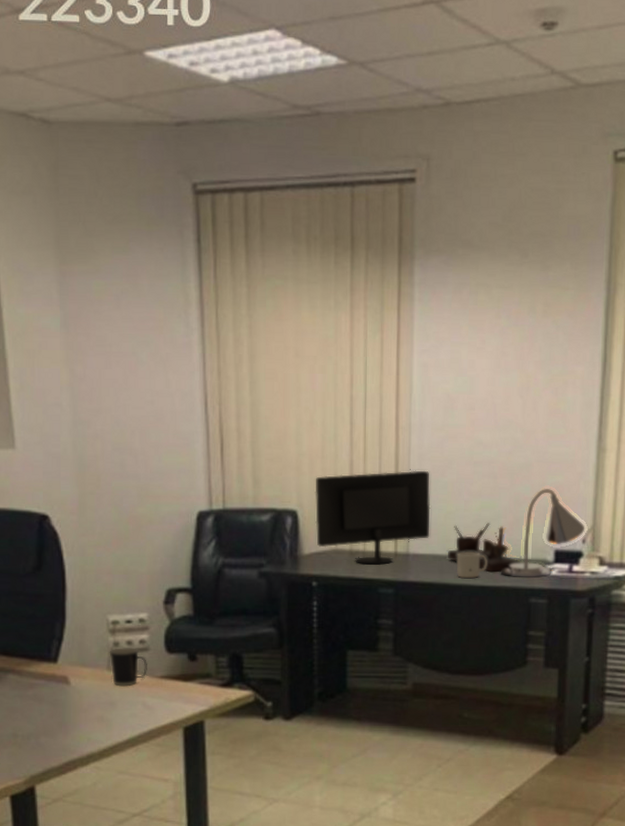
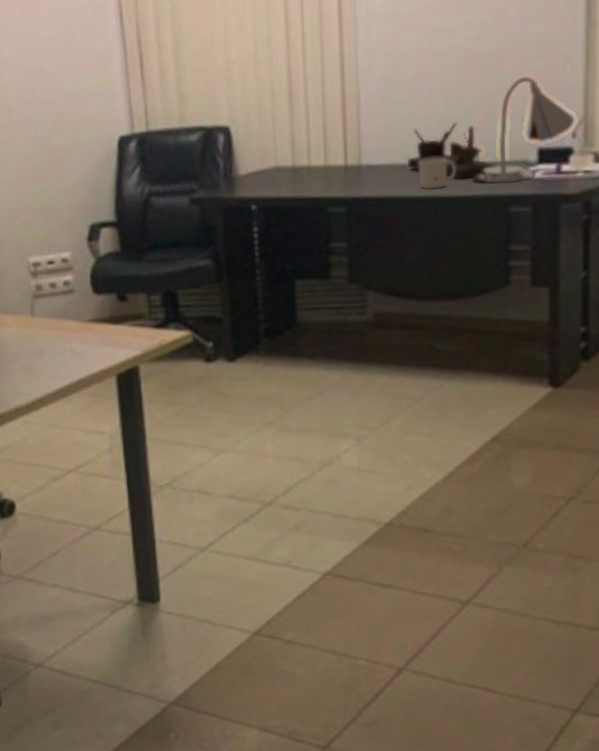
mug: present [109,648,147,687] -> none [32,290,74,333]
computer monitor: present [315,470,431,566] -> none [248,68,385,183]

